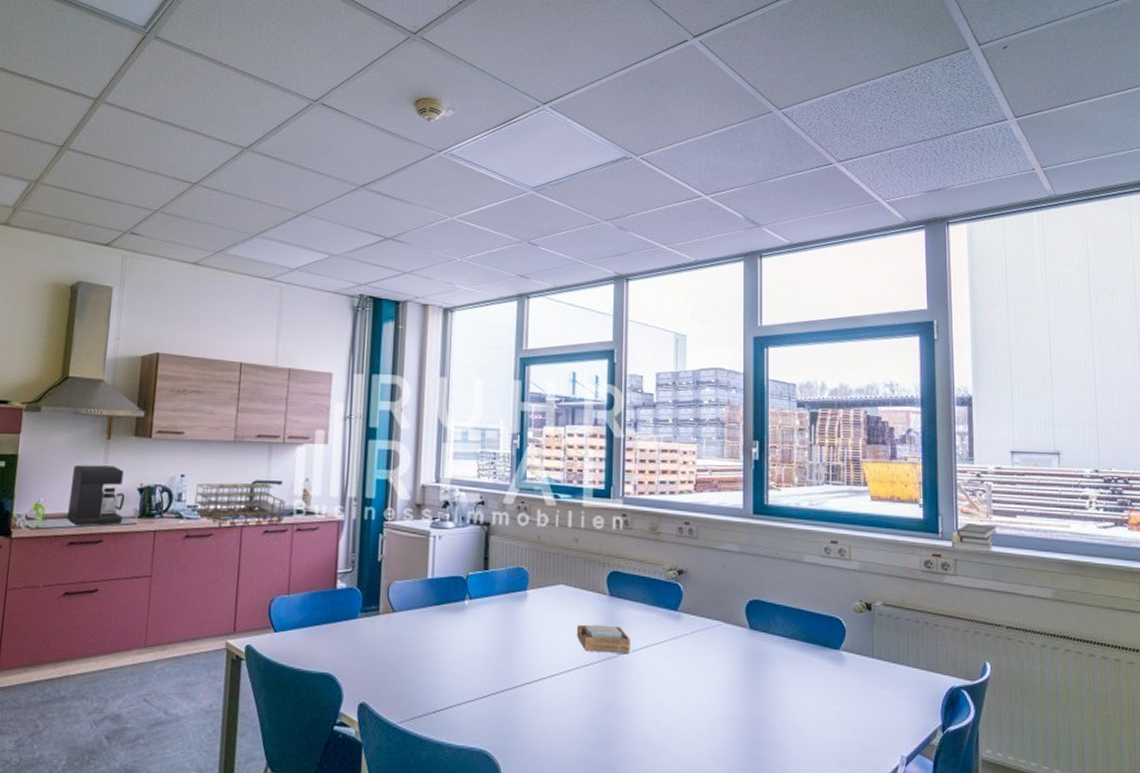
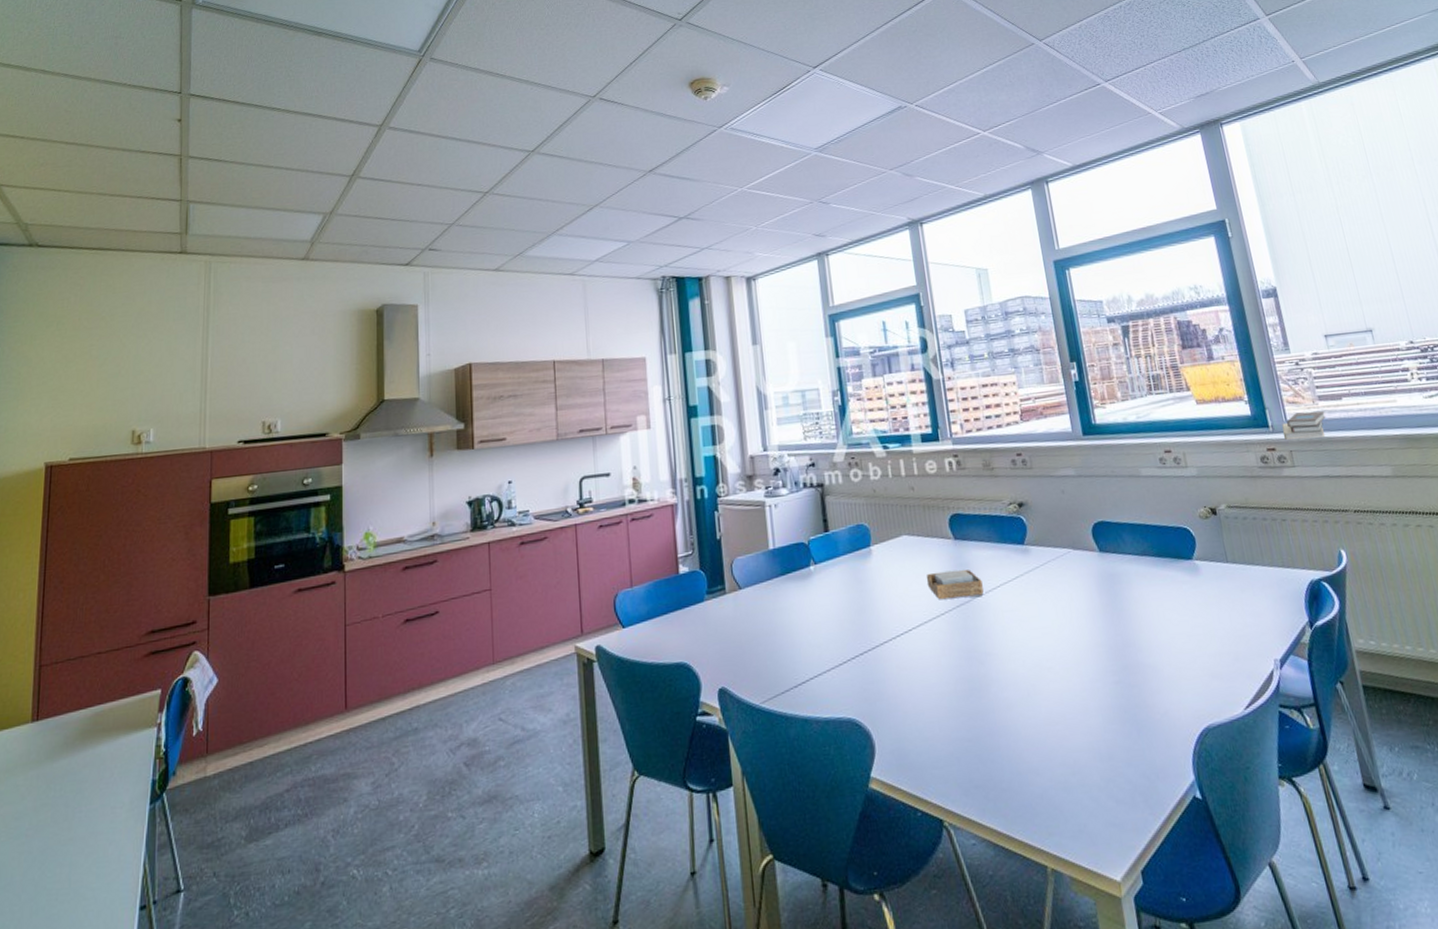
coffee maker: present [67,464,125,526] -> none [399,482,455,550]
dish rack: present [192,483,286,527] -> none [524,477,617,529]

